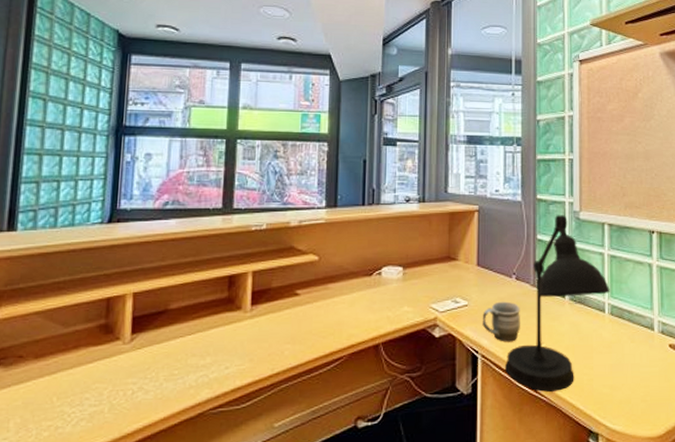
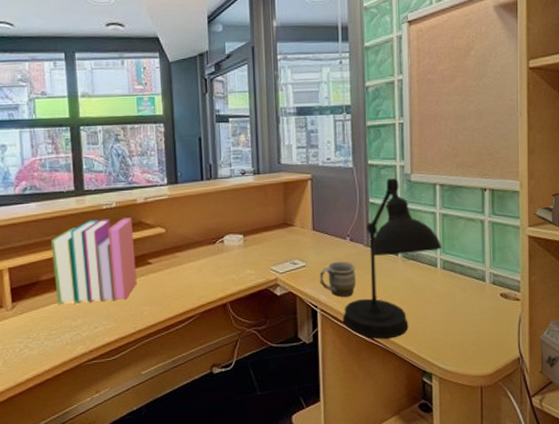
books: none [185,242,282,339] -> present [50,218,137,305]

